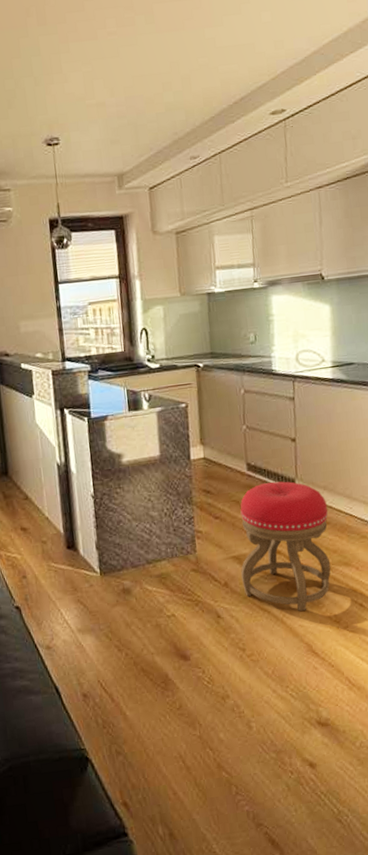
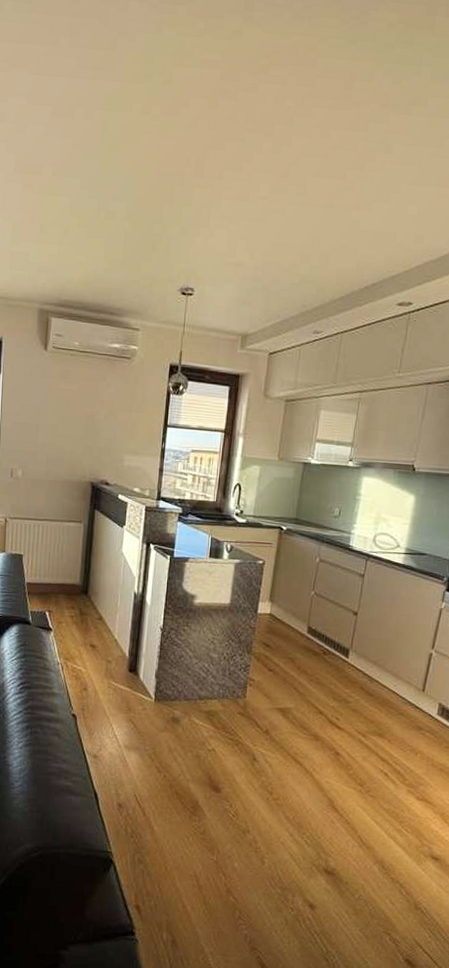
stool: present [240,481,331,612] -> none [282,648,374,770]

